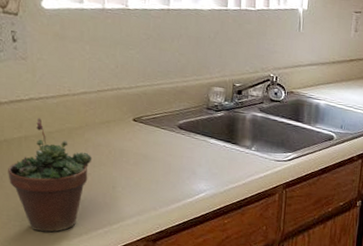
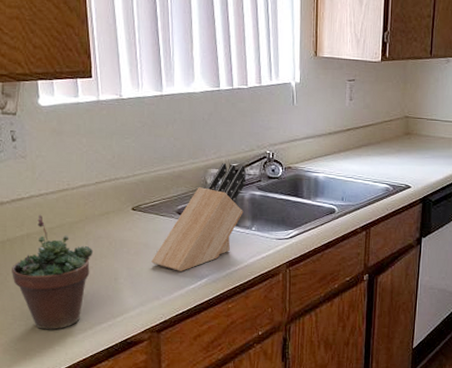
knife block: none [150,82,249,185] -> present [151,162,247,271]

